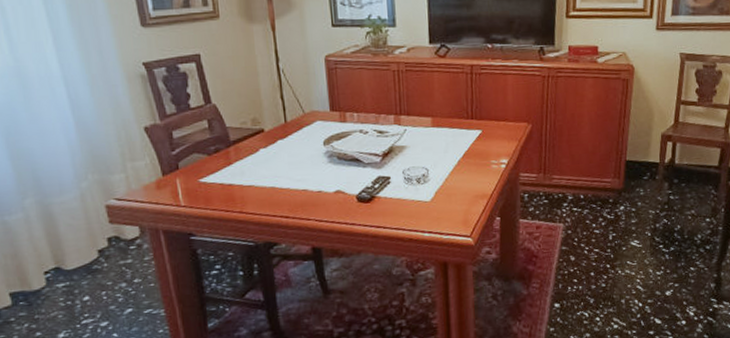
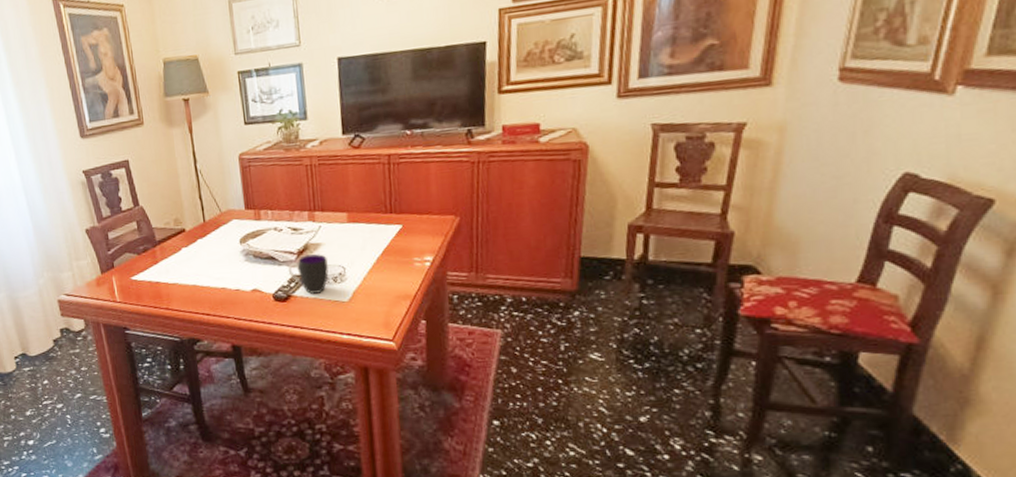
cup: none [372,156,413,195] -> present [287,254,329,294]

